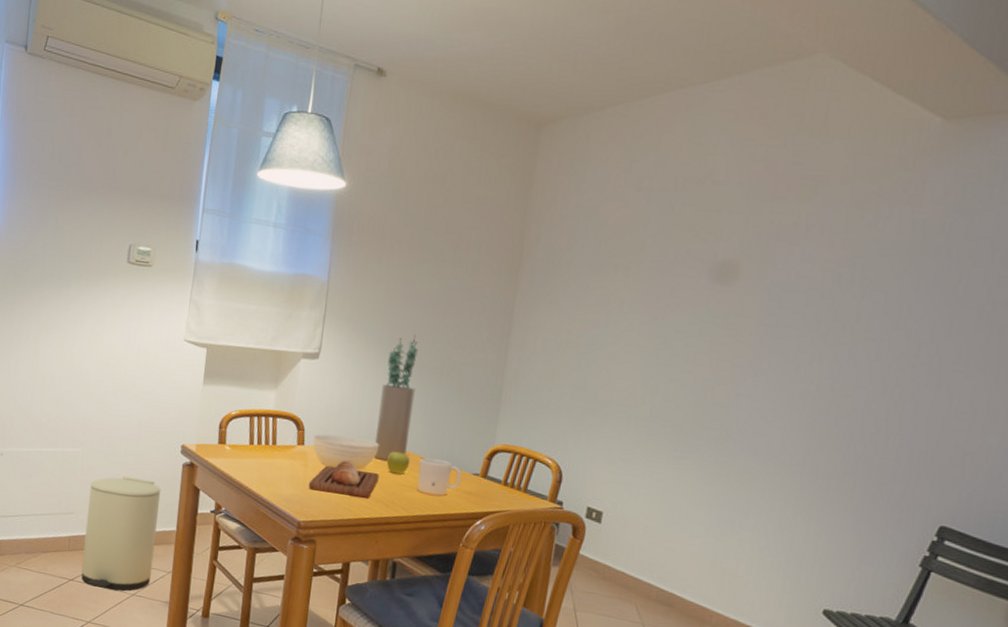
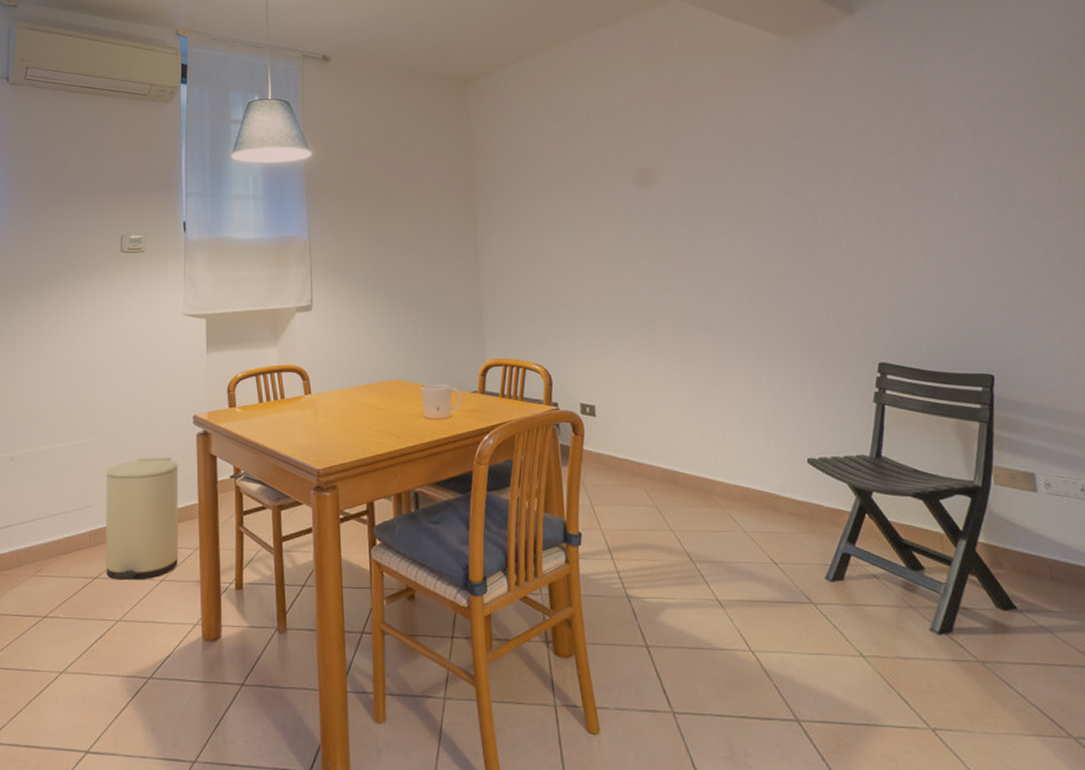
bread loaf: present [308,460,379,498] -> none [321,401,387,436]
bowl: present [313,434,379,470] -> none [319,377,381,410]
vase: present [374,335,418,462] -> none [374,274,408,396]
fruit: present [386,451,410,474] -> none [390,384,413,405]

